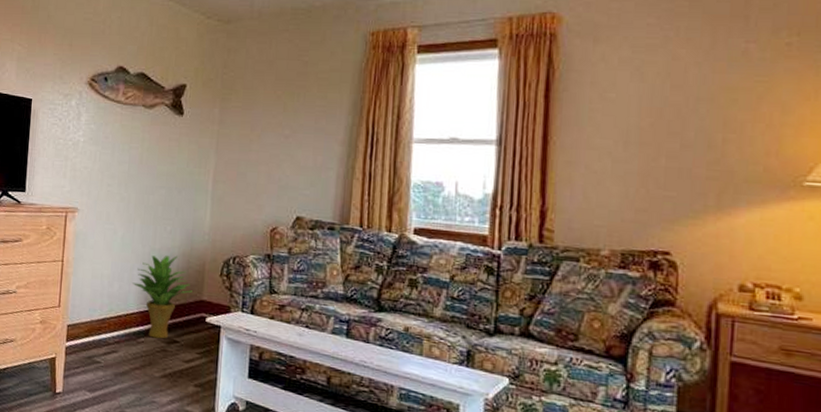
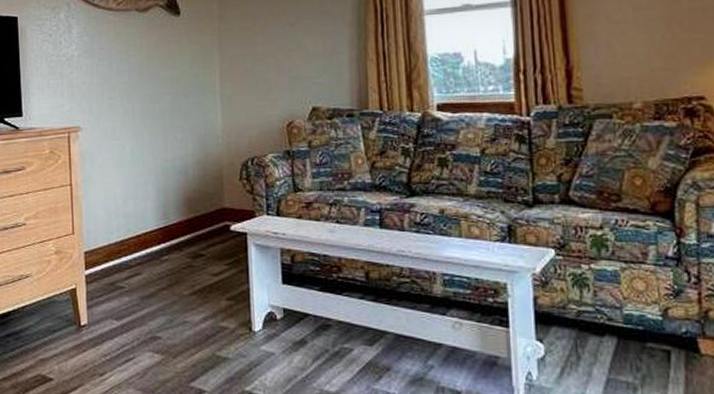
potted plant: present [132,256,192,339] -> none [148,164,212,254]

